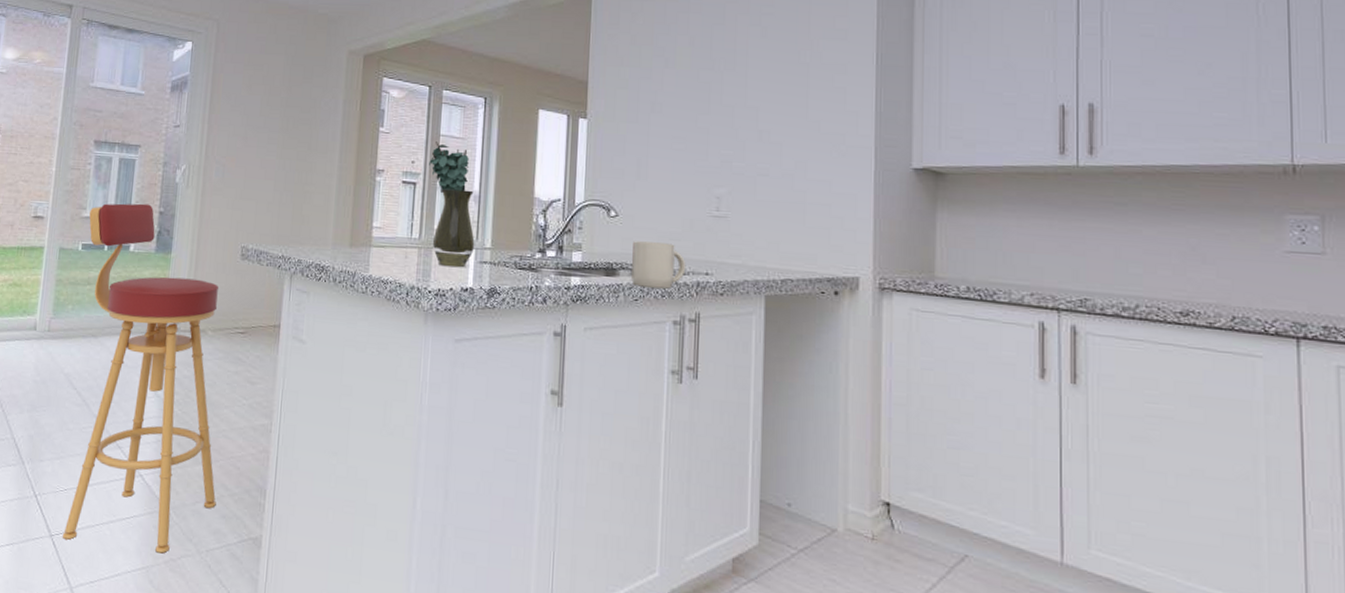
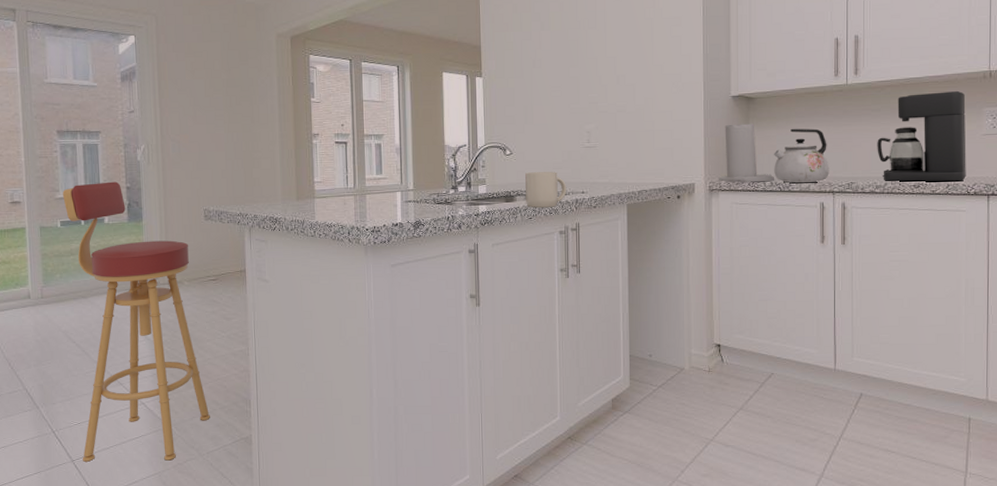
vase: present [429,141,475,268] -> none [356,106,400,208]
paper towel: none [892,204,972,287] -> present [718,123,774,183]
kettle: none [970,219,1053,294] -> present [773,128,829,184]
coffee maker: none [1123,187,1262,314] -> present [877,91,966,182]

